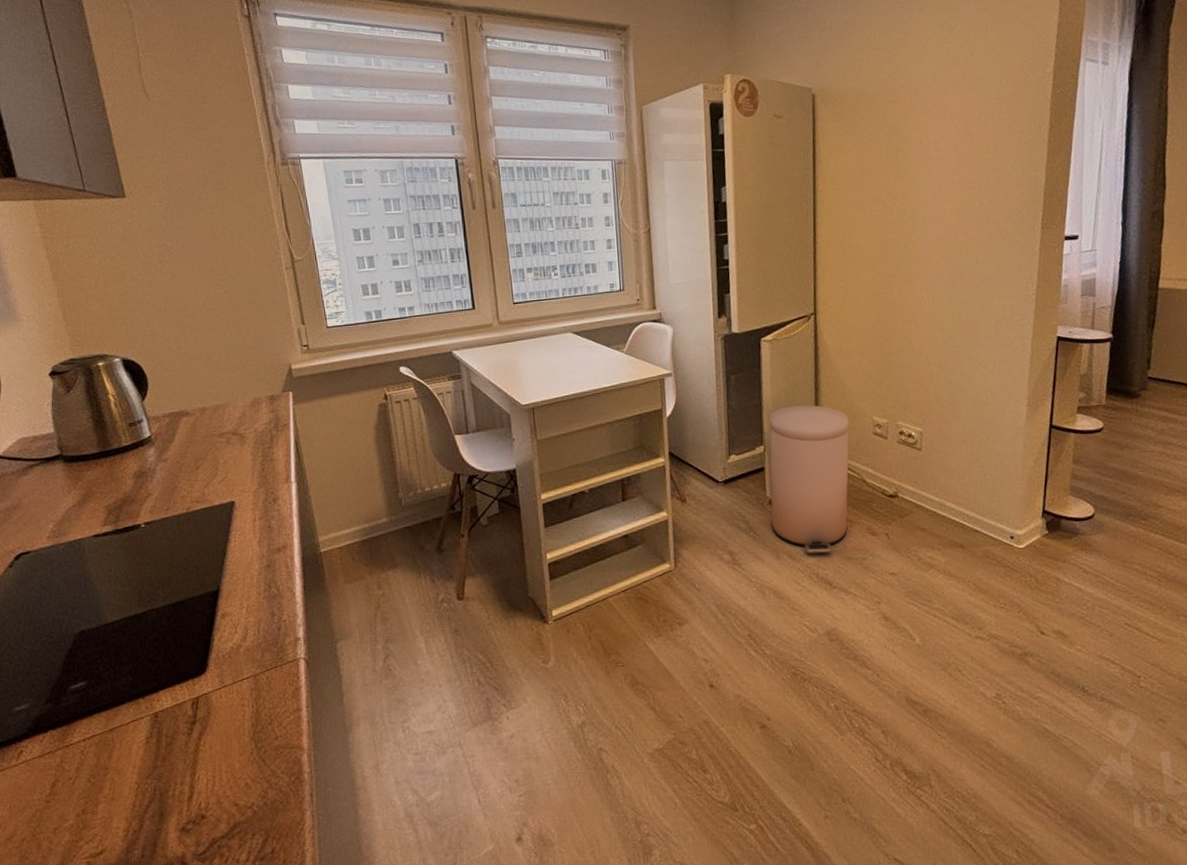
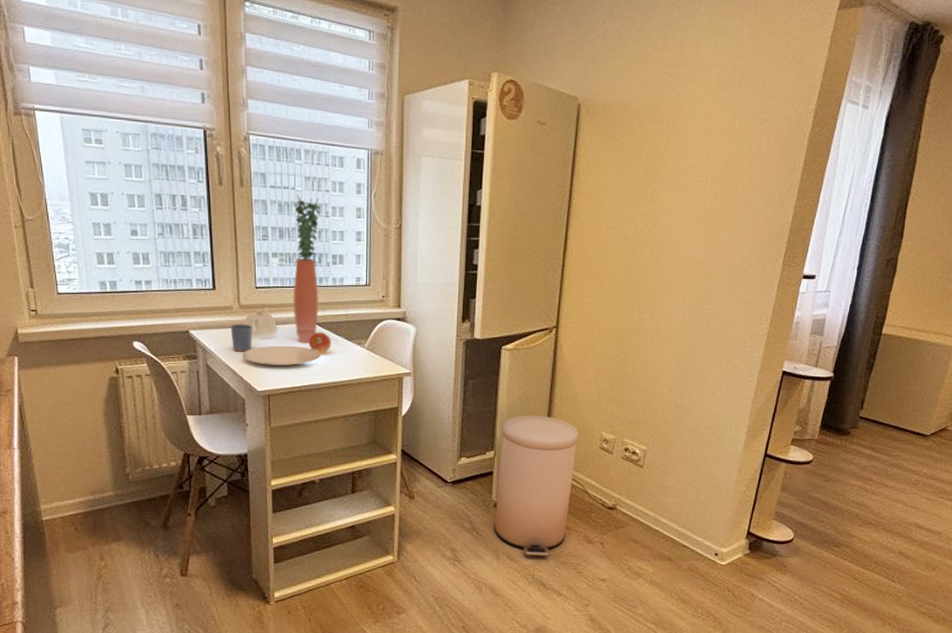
mug: none [492,340,514,368] -> present [231,324,252,352]
teapot: none [503,320,538,355] -> present [243,306,278,340]
plate: none [504,356,581,379] -> present [241,345,321,365]
vase: none [545,210,576,354] -> present [293,194,320,343]
fruit: none [567,340,591,363] -> present [308,332,332,354]

